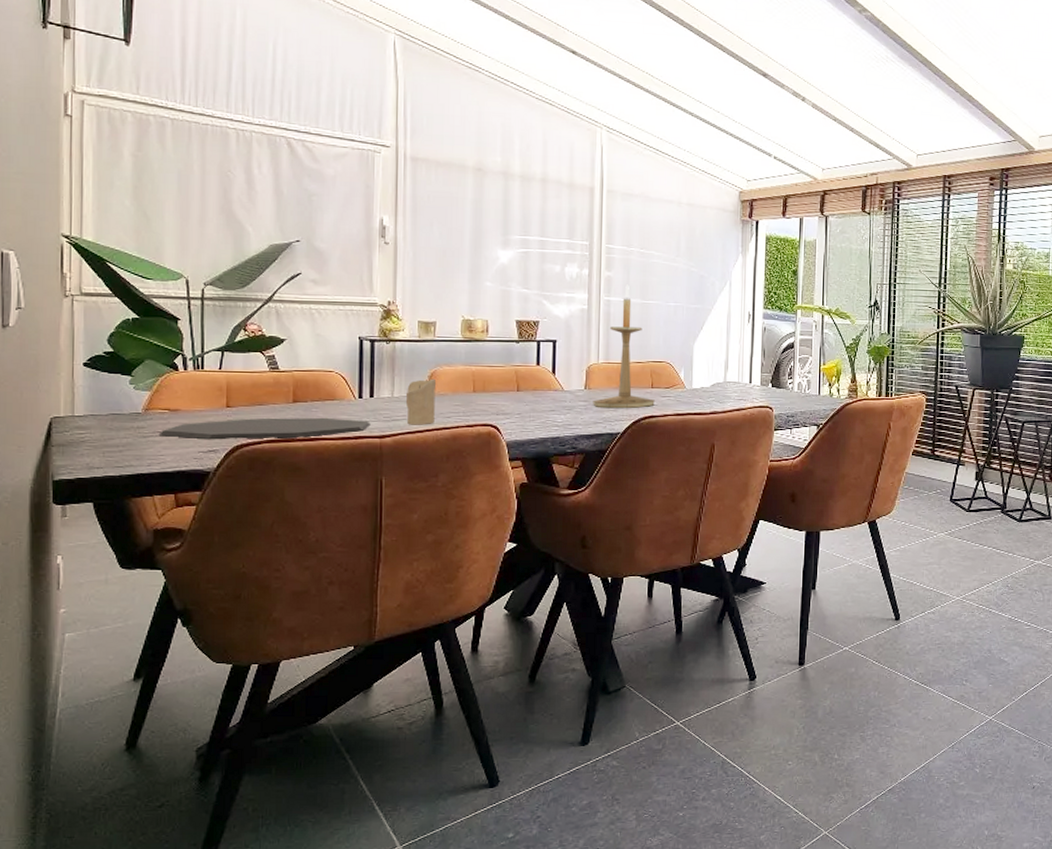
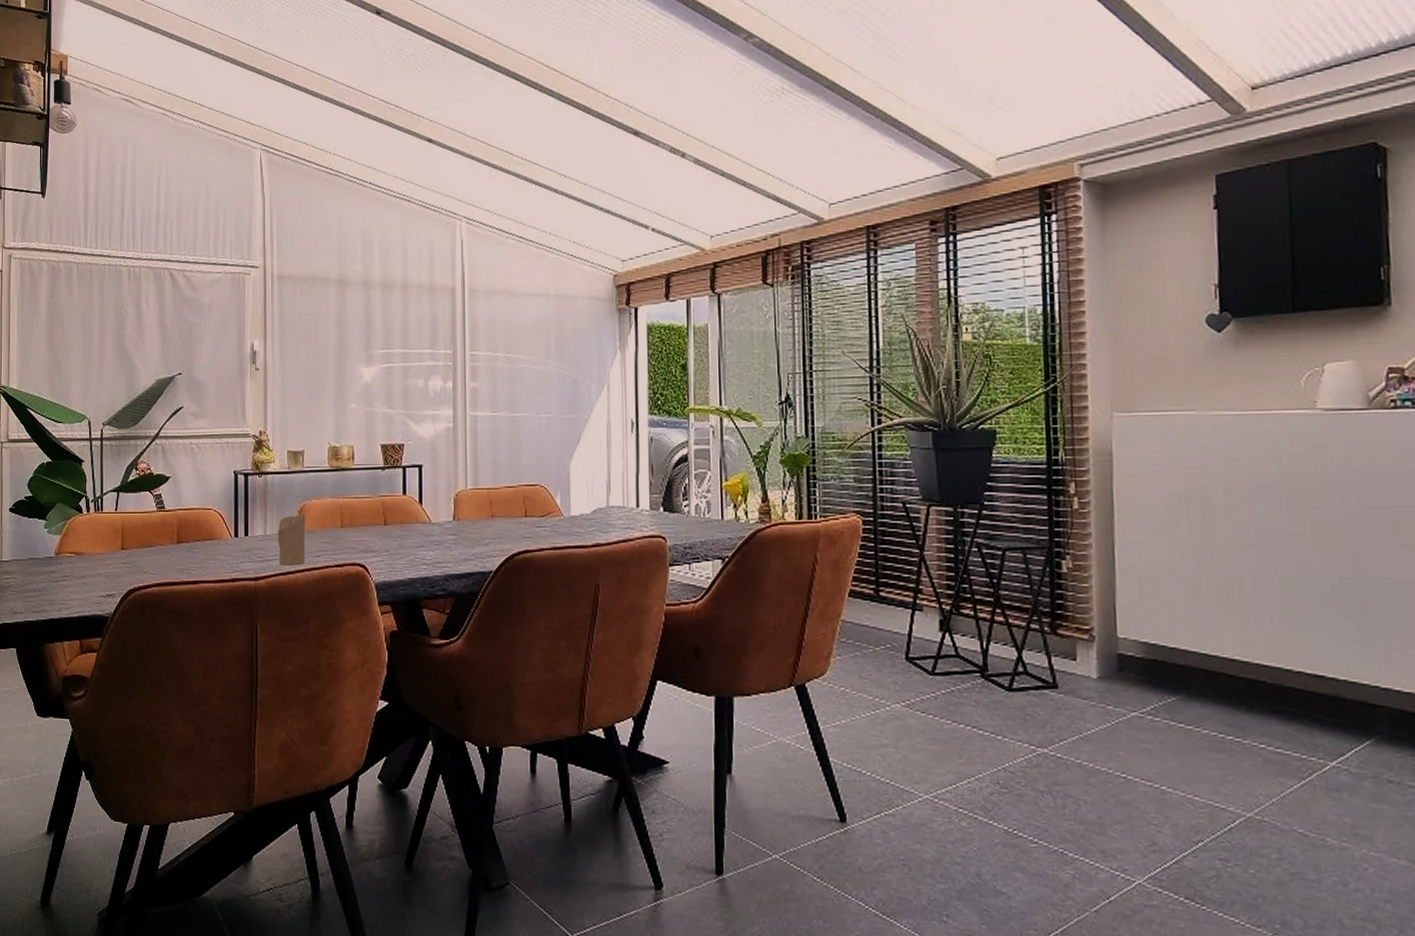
placemat: present [158,417,371,440] -> none [67,558,246,584]
candlestick: present [593,284,655,409] -> none [462,396,529,543]

